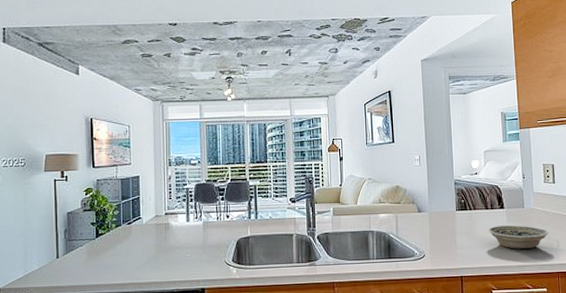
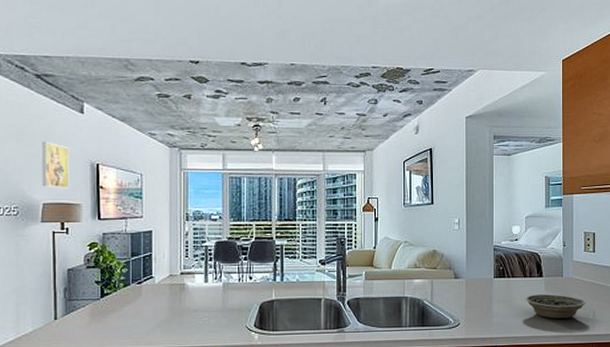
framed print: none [44,100,68,141] -> present [42,141,70,189]

